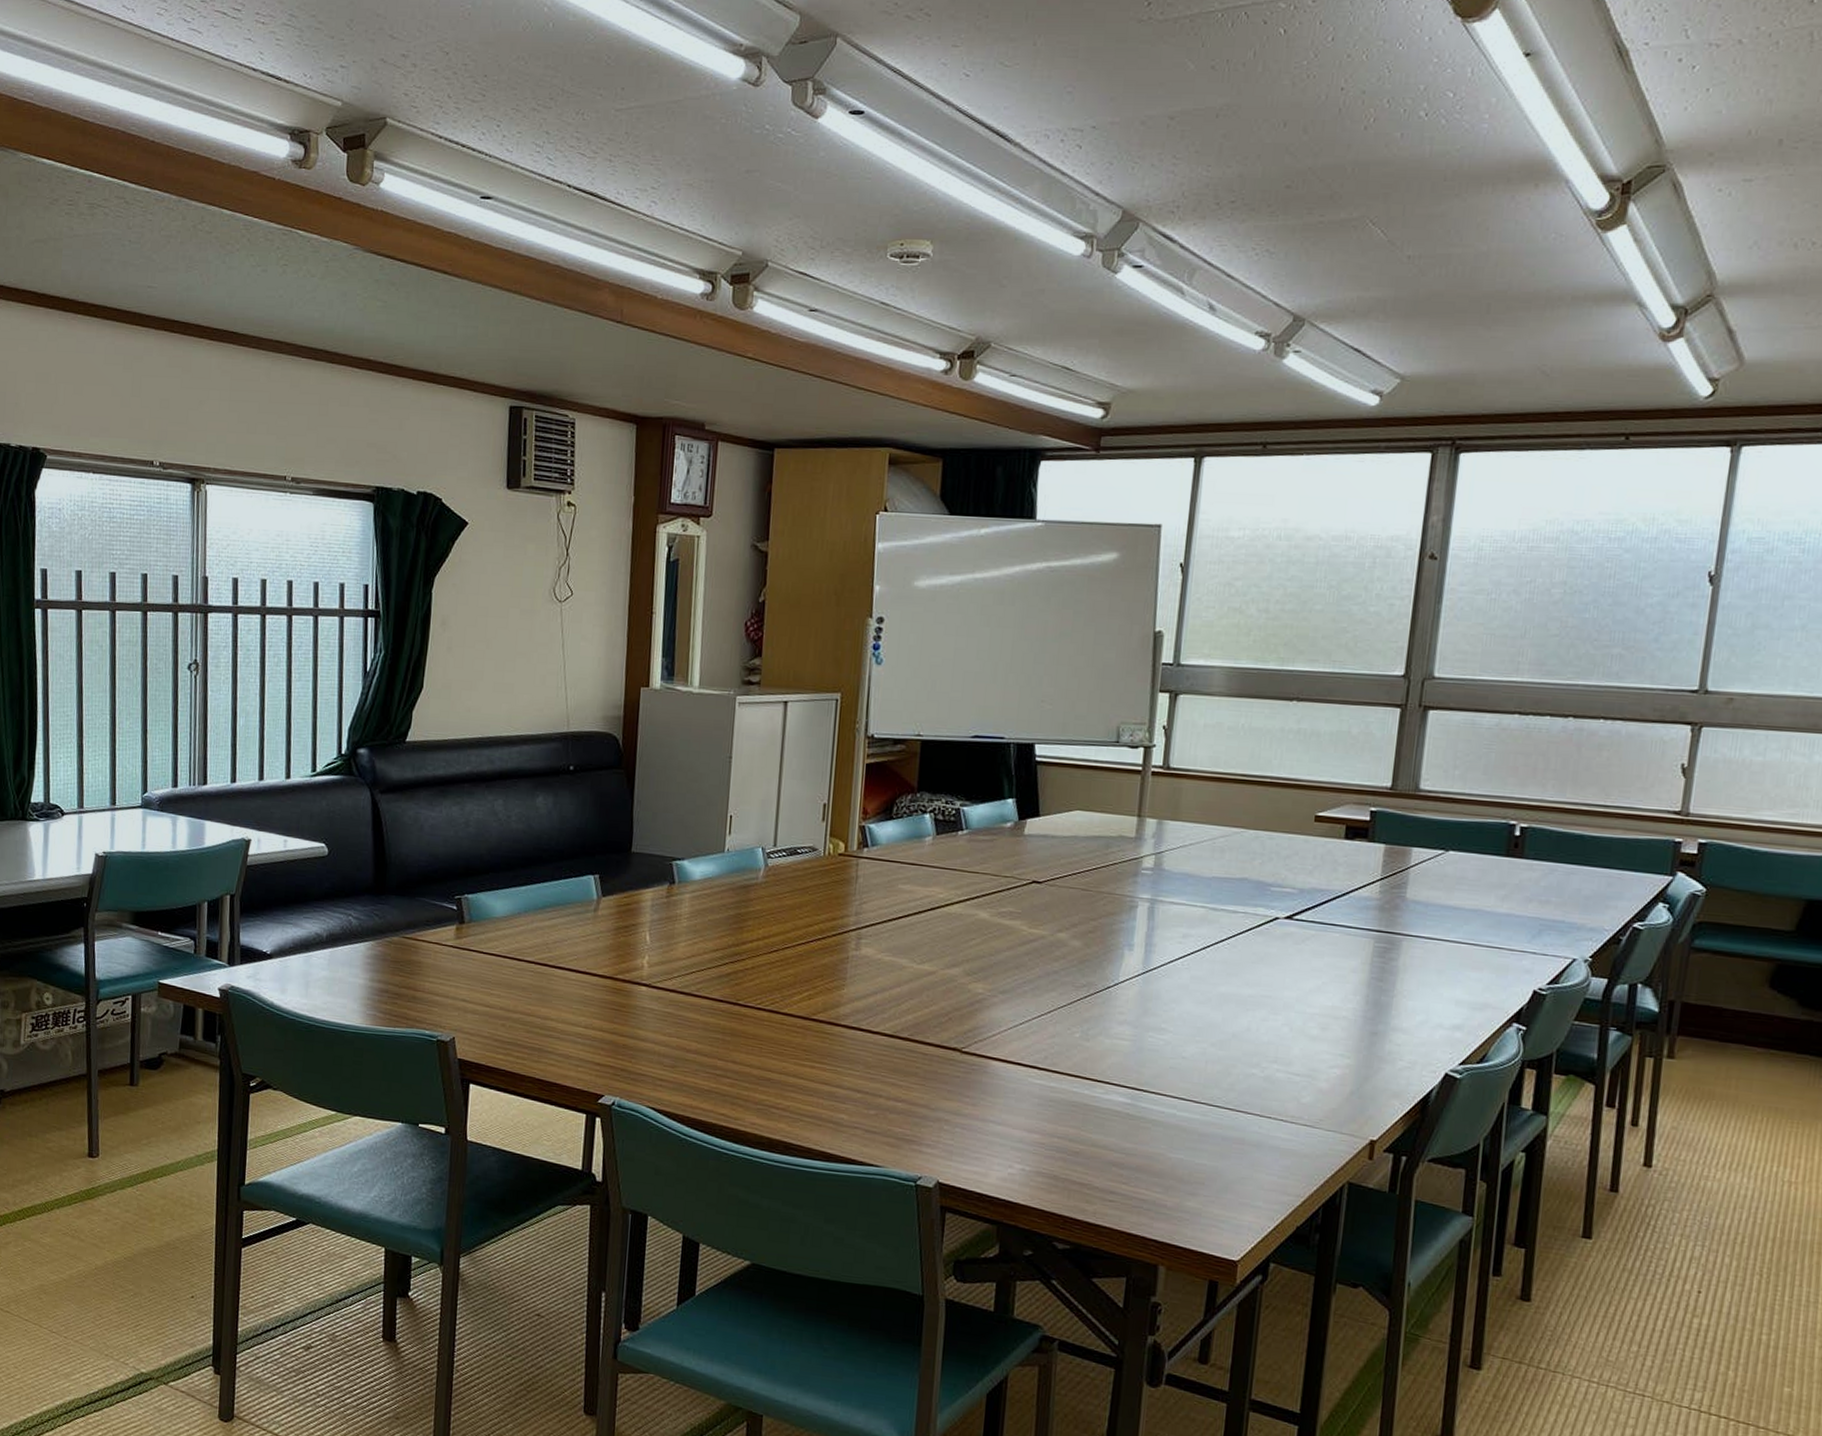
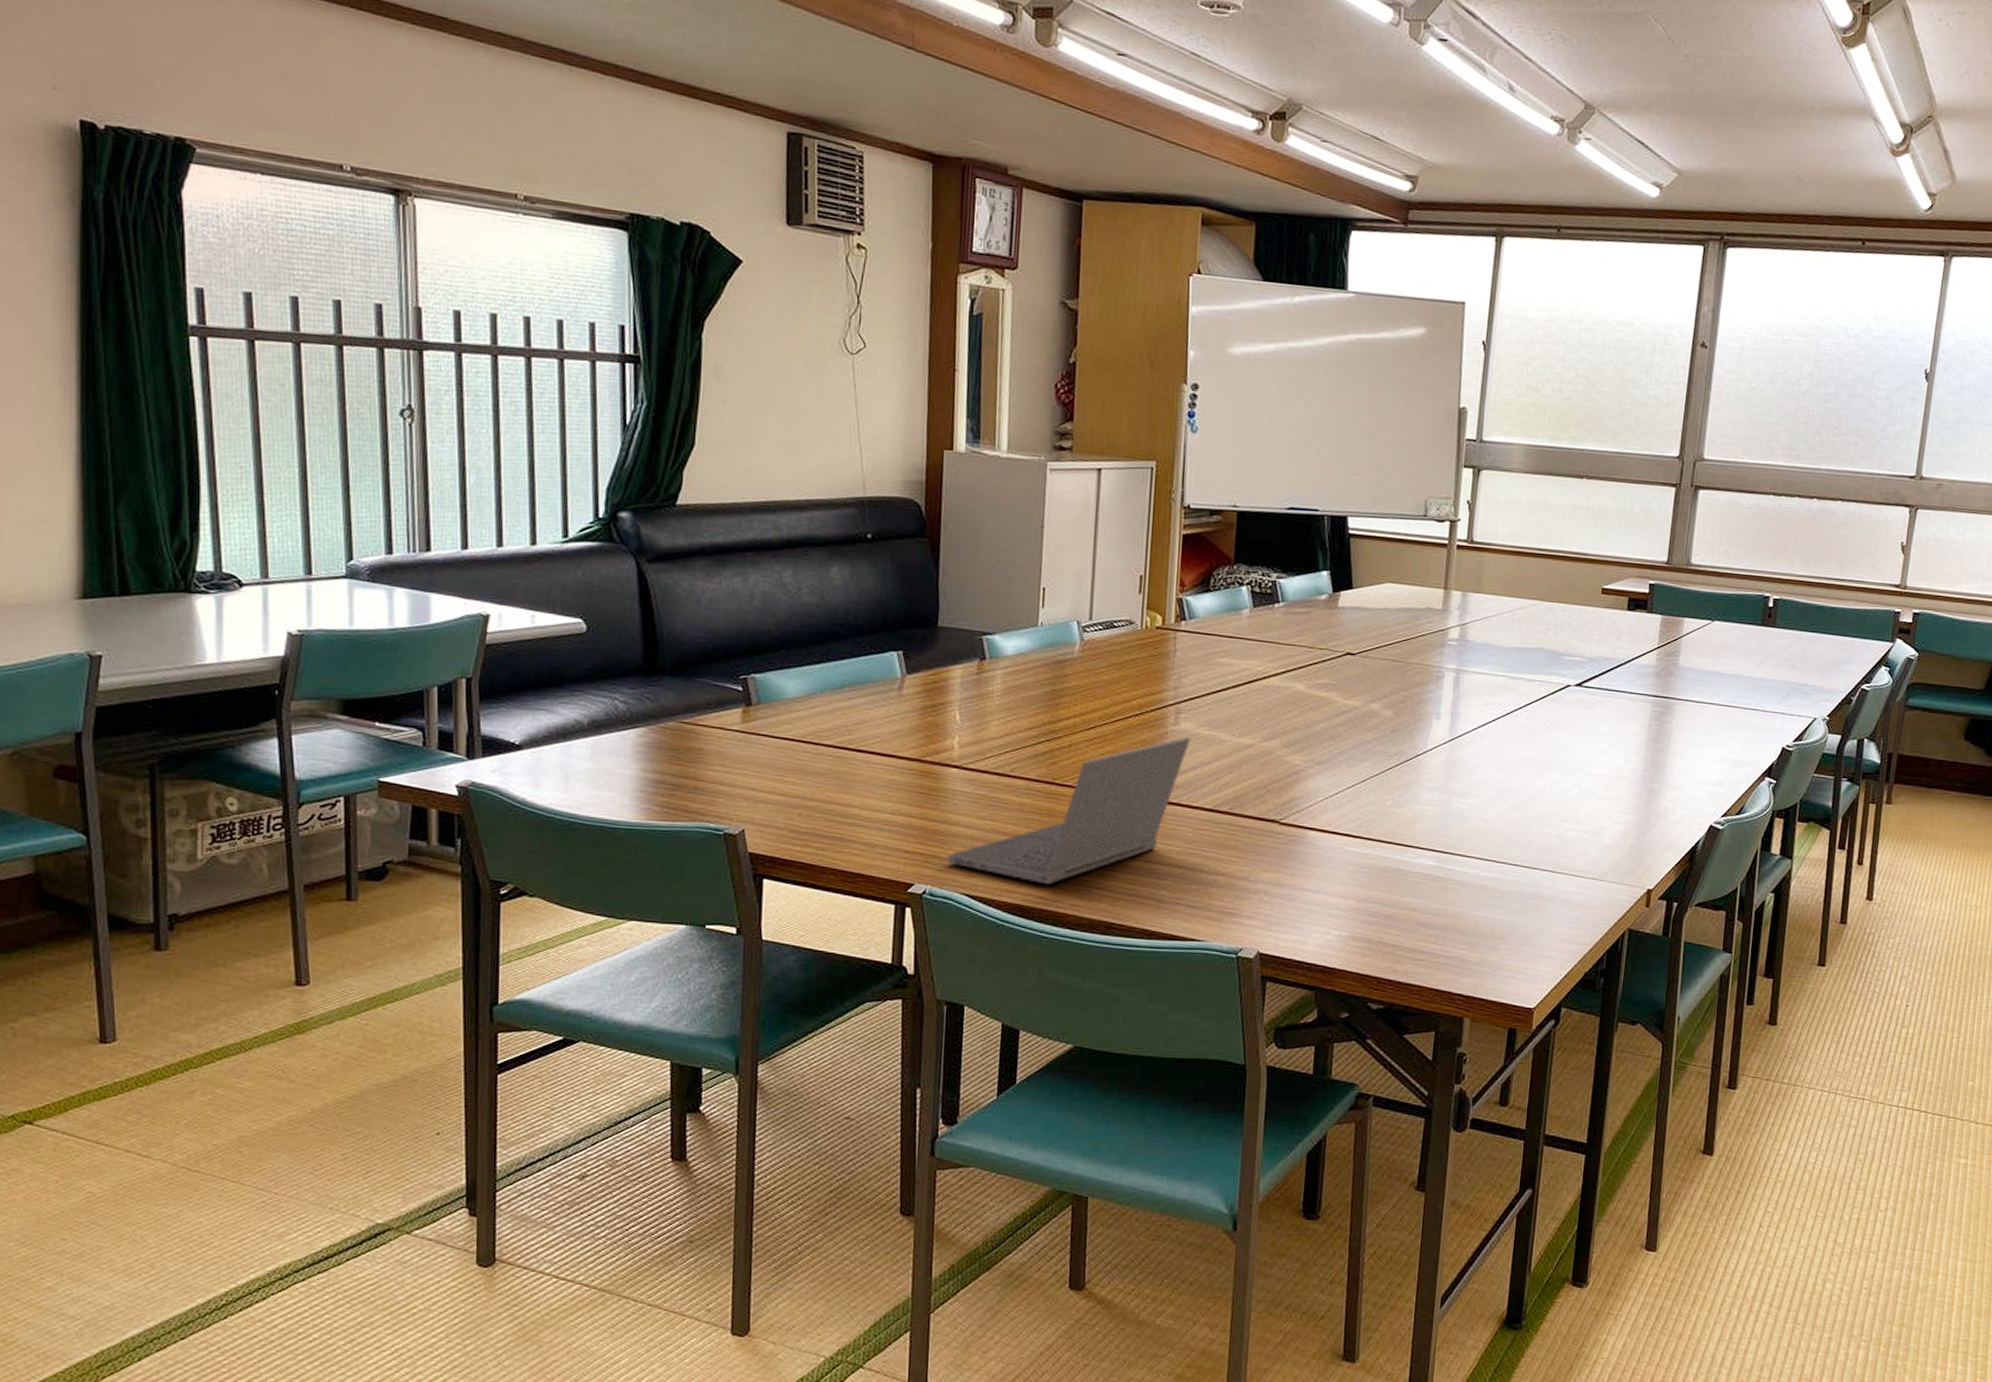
laptop computer: none [635,961,872,1103] -> present [947,736,1191,885]

